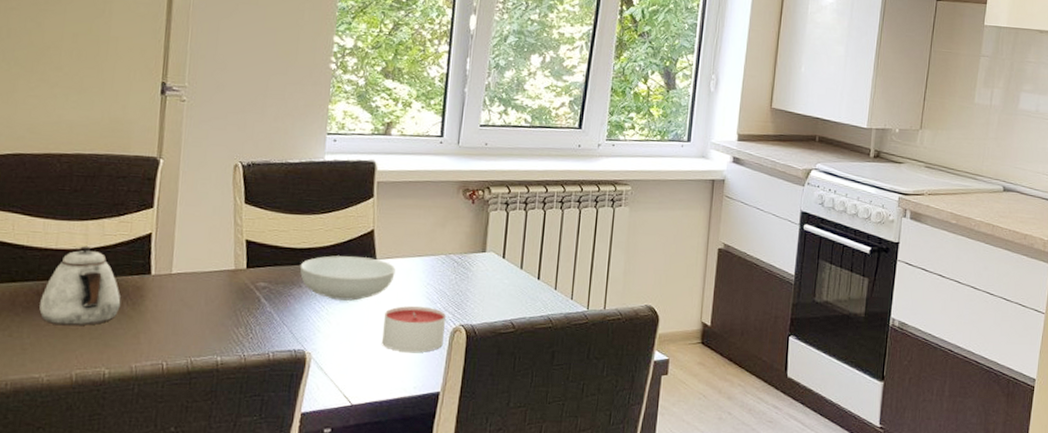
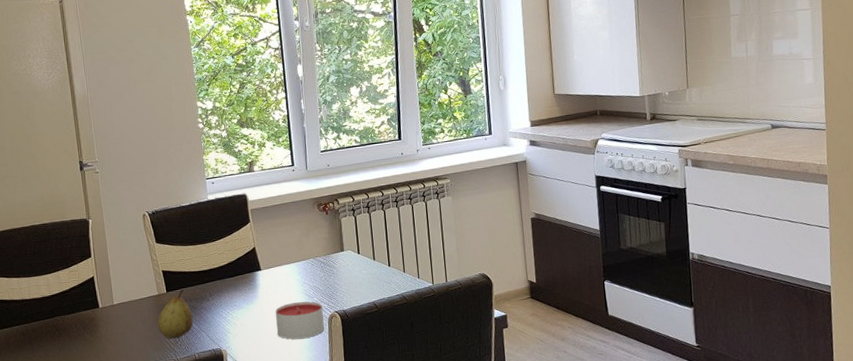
teapot: present [39,246,121,326] -> none [26,294,82,356]
fruit: none [226,268,276,329] -> present [157,289,193,339]
serving bowl: present [299,255,396,301] -> none [205,269,278,307]

